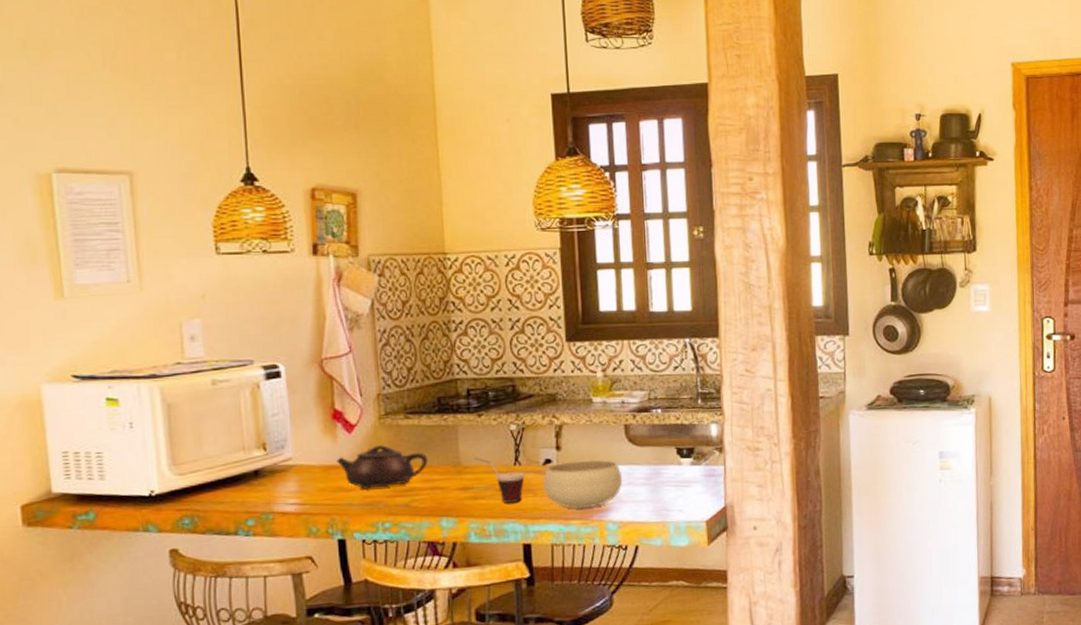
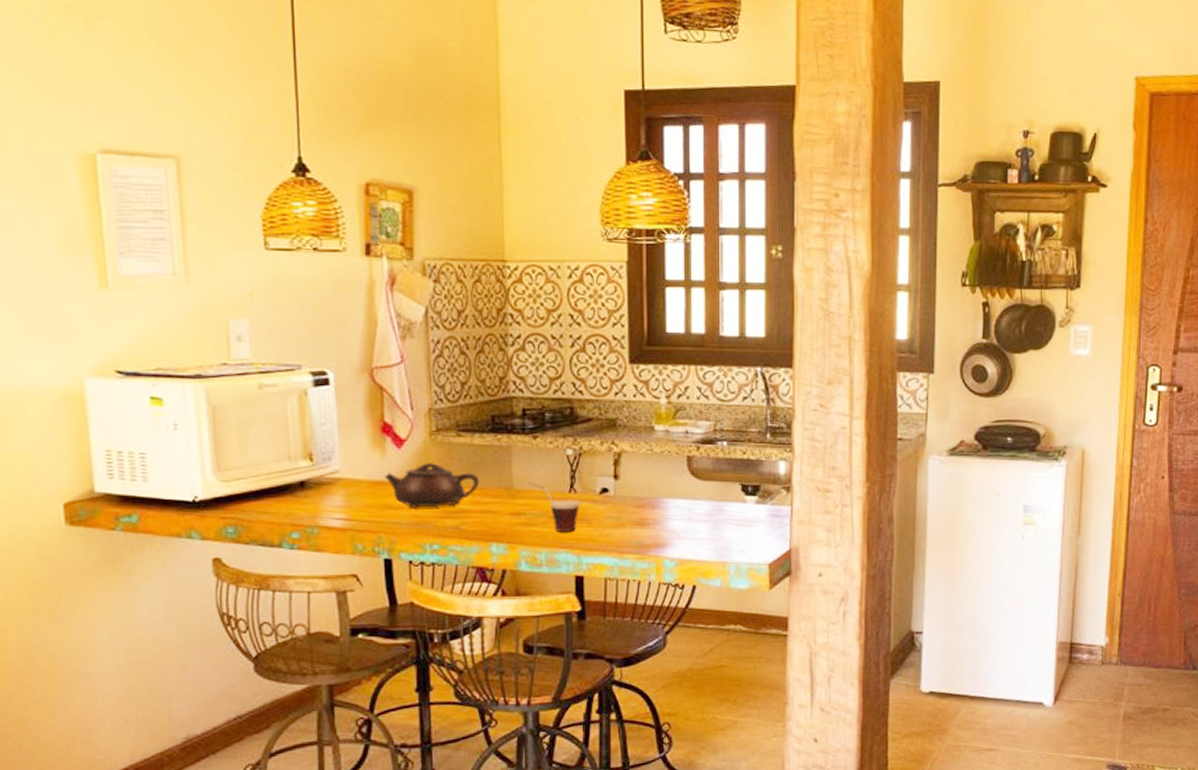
bowl: present [542,459,623,510] -> none [598,491,683,543]

